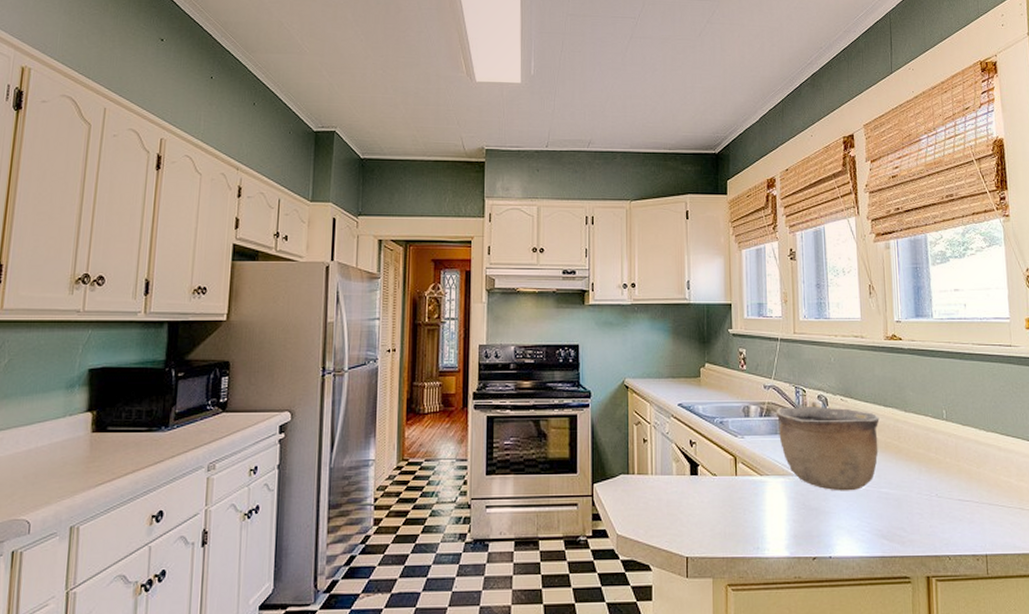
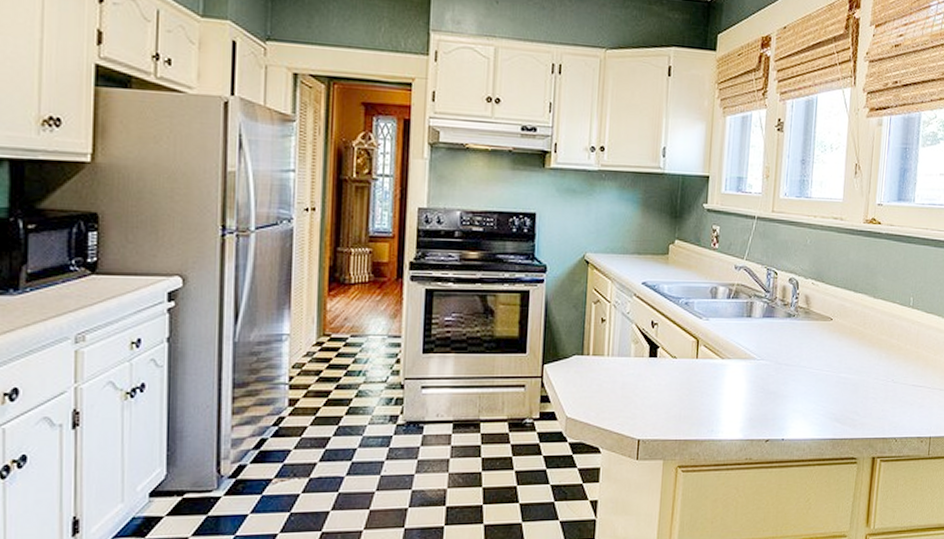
bowl: present [776,405,880,491] -> none [744,288,848,376]

